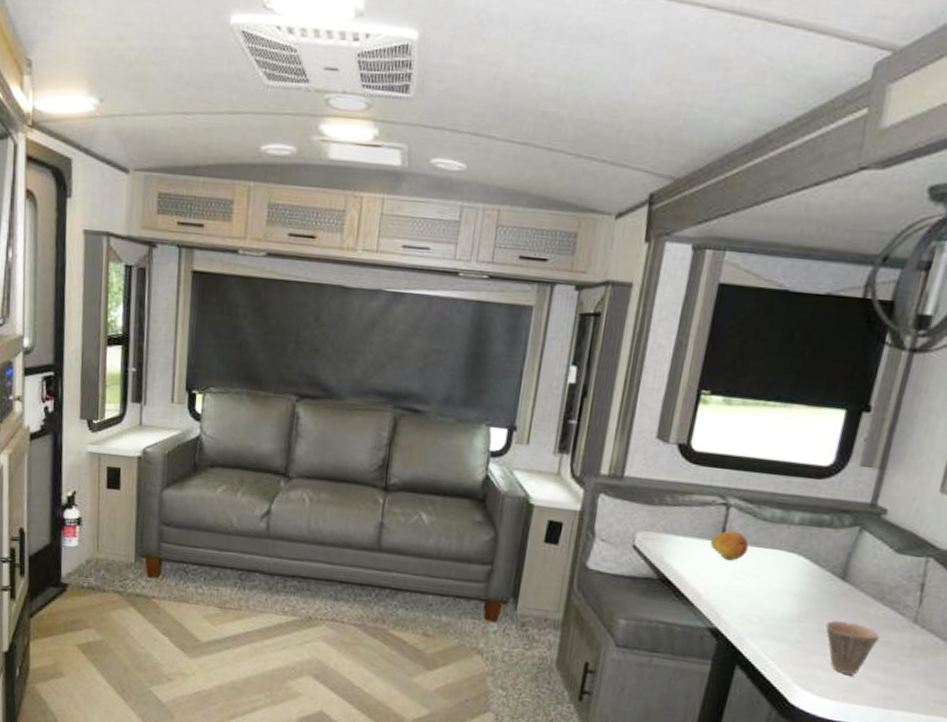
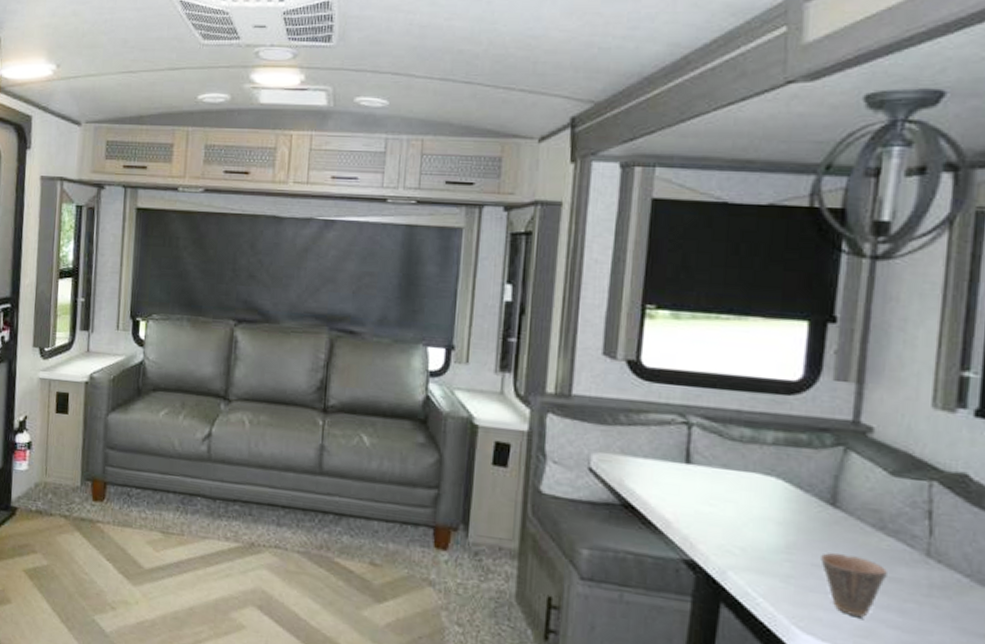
fruit: present [710,530,749,561] -> none [674,451,719,485]

